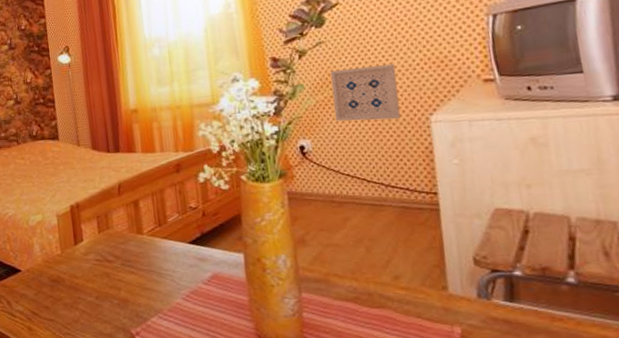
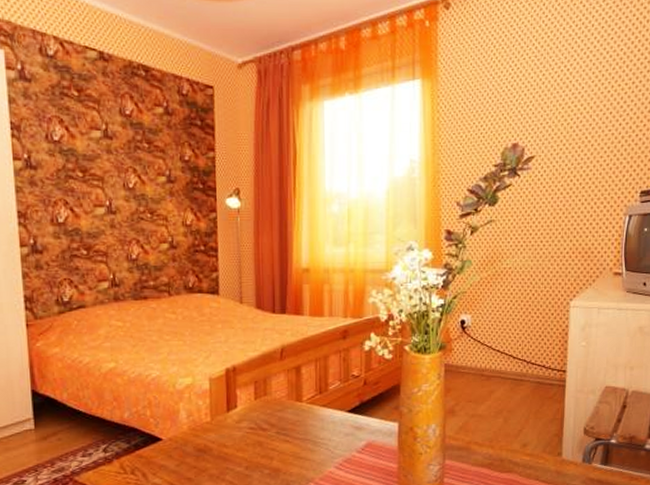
wall art: present [330,64,401,122] -> none [494,249,550,302]

